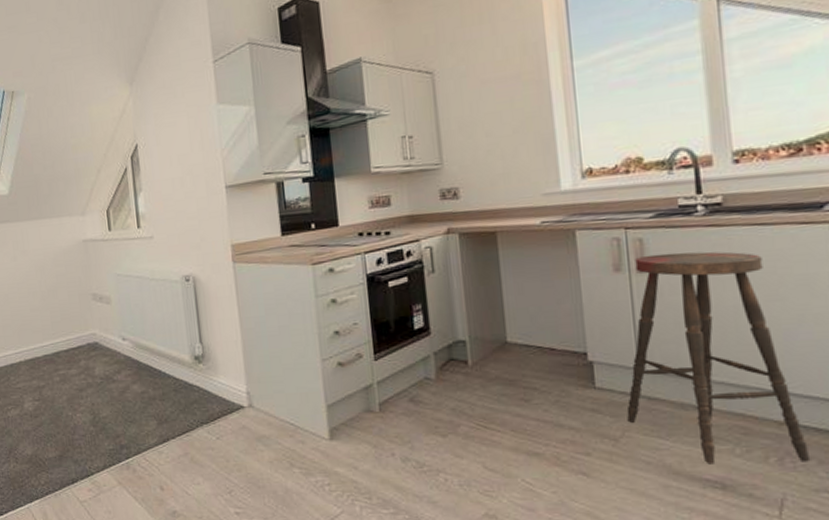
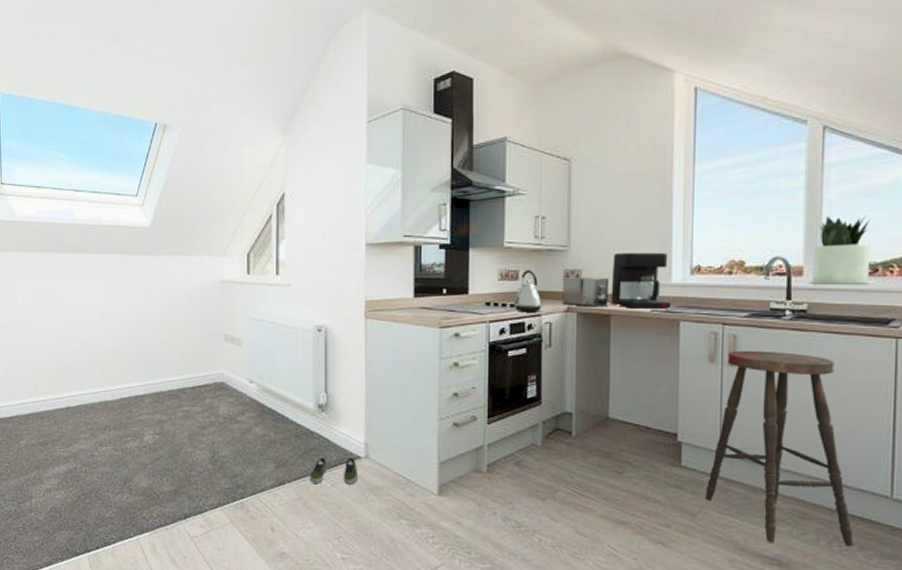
shoe: none [193,408,243,439] -> present [309,457,357,485]
kettle: none [388,193,420,240] -> present [513,270,543,312]
toaster: none [438,192,492,227] -> present [562,277,610,307]
coffee maker: none [492,158,564,223] -> present [611,252,672,309]
planter: none [720,91,801,175] -> present [808,216,875,286]

